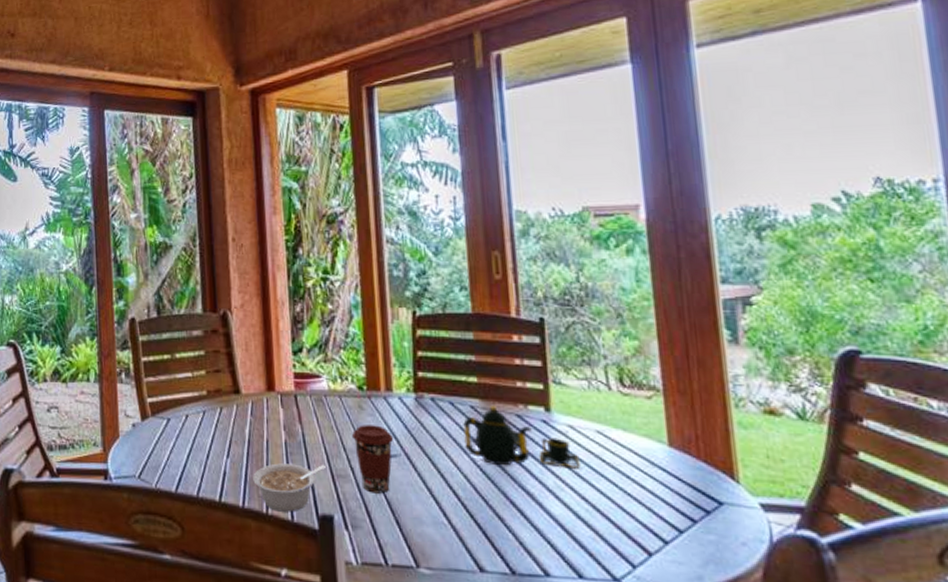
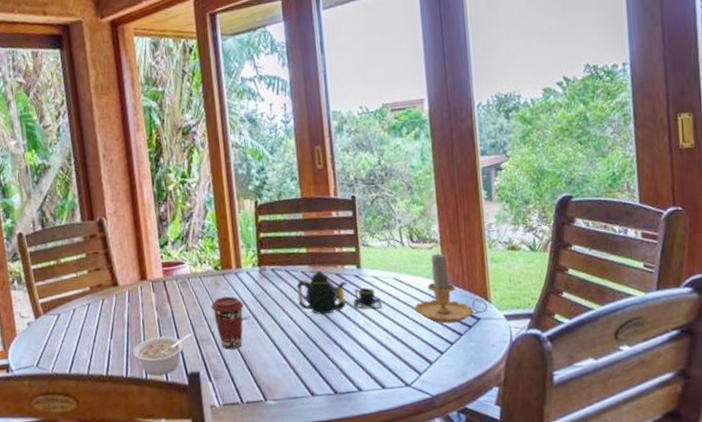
candle: none [625,403,735,503] -> present [414,251,488,324]

